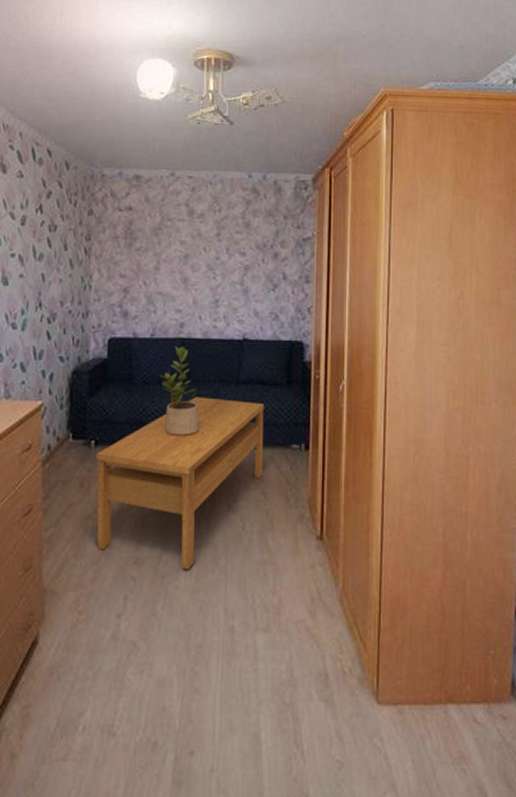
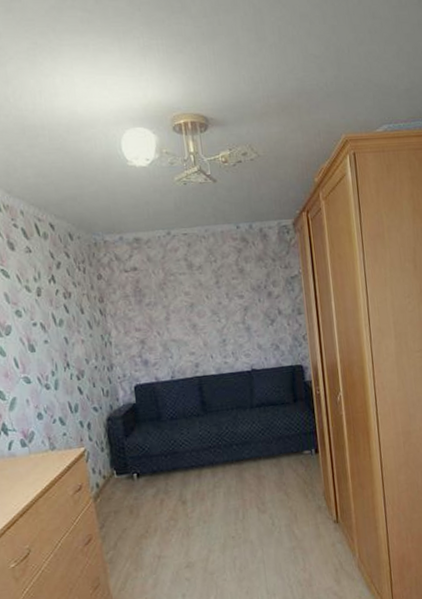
coffee table: present [96,397,265,570] -> none [140,421,284,565]
potted plant: present [160,347,200,436] -> none [184,383,226,459]

